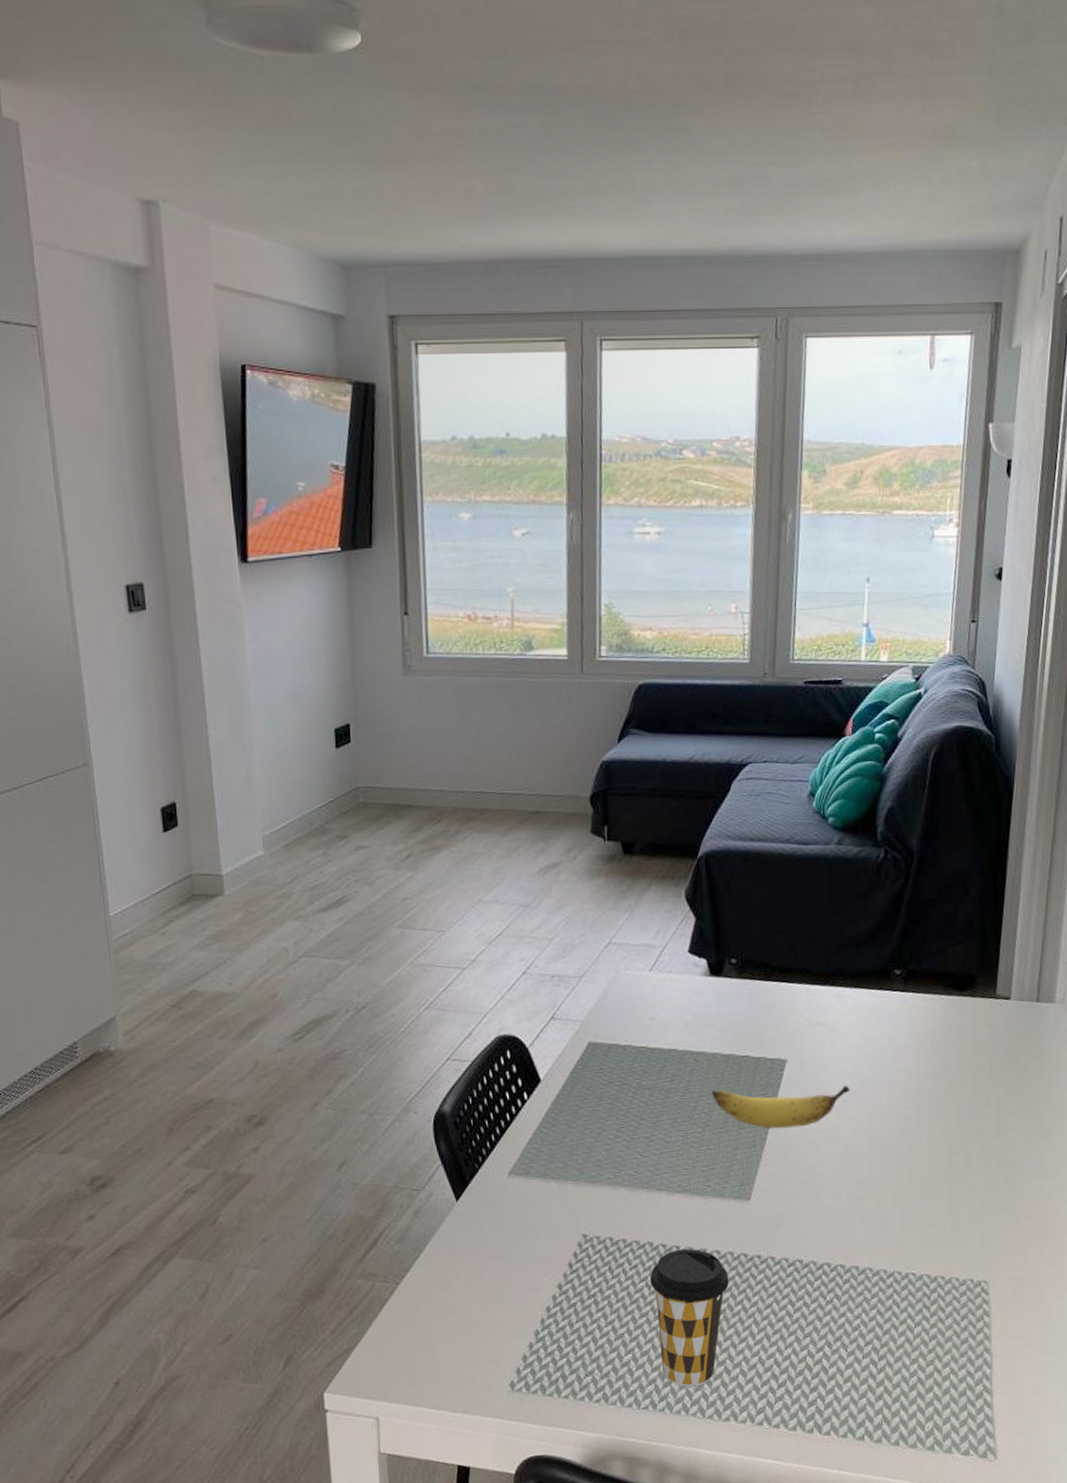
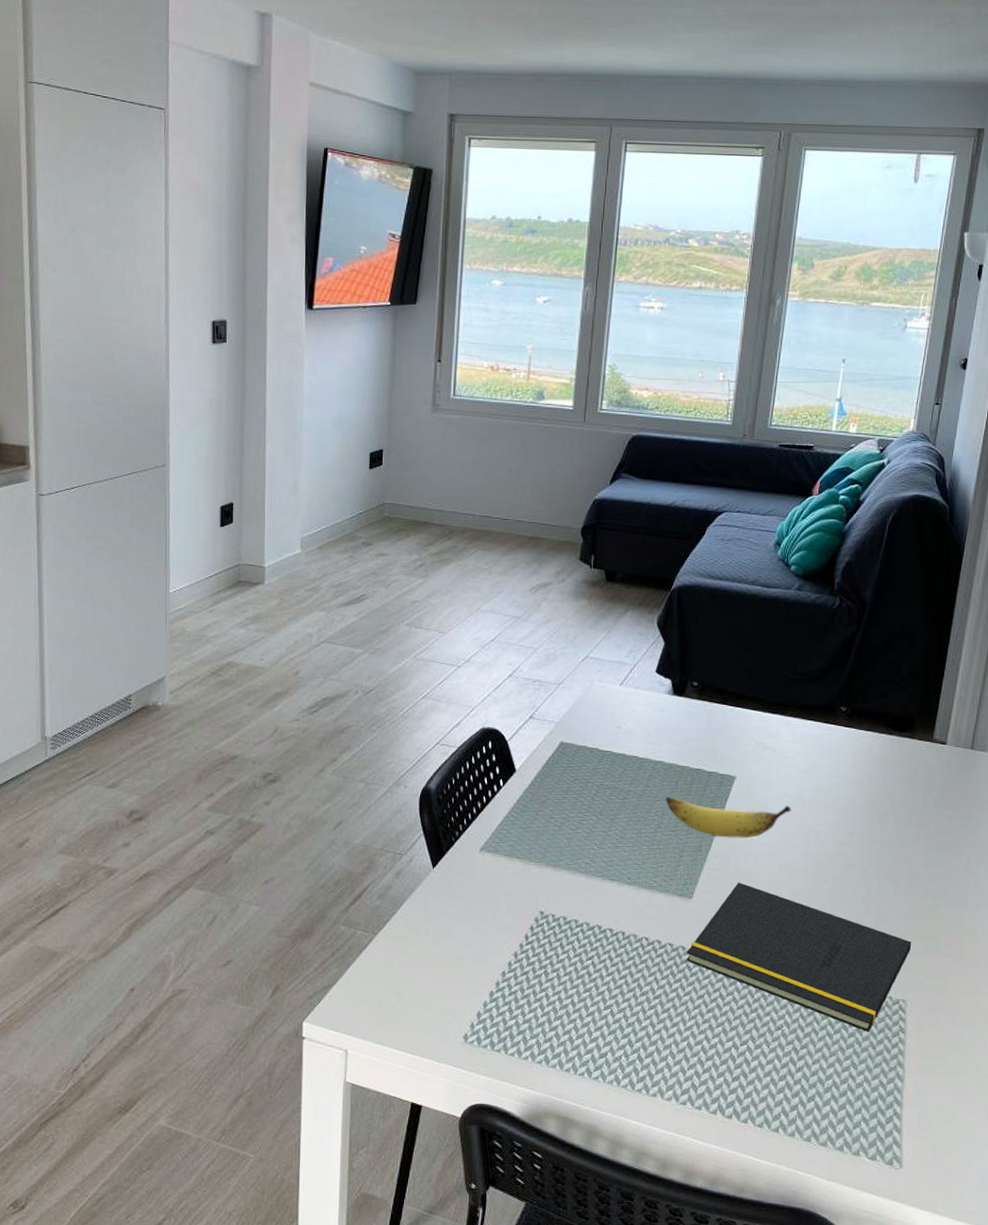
coffee cup: present [650,1248,729,1387] -> none [596,935,667,1061]
notepad: none [749,1175,990,1321] -> present [686,882,912,1032]

